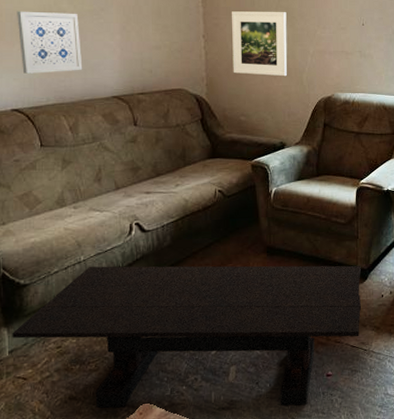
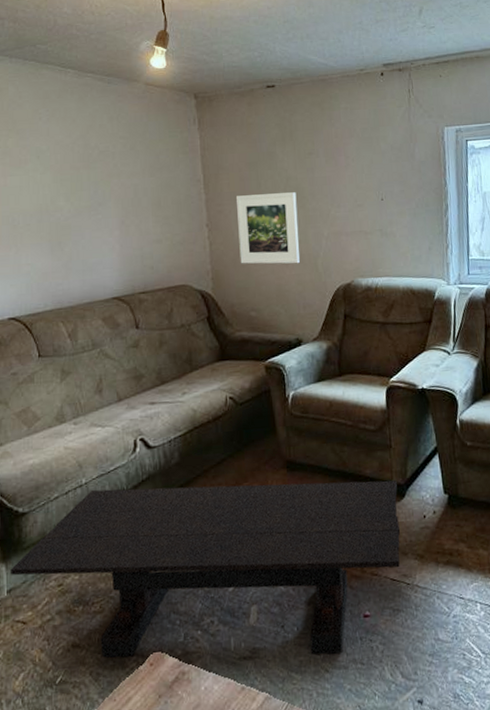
wall art: present [17,11,83,74] -> none [13,210,81,279]

